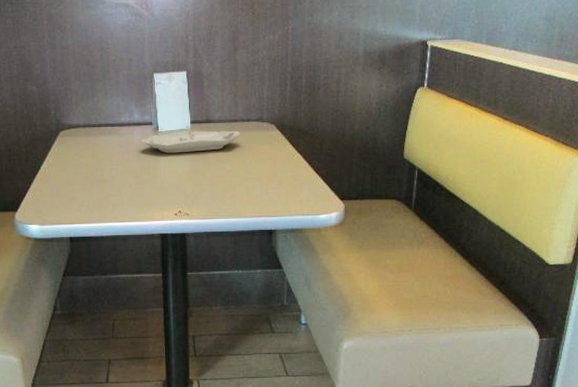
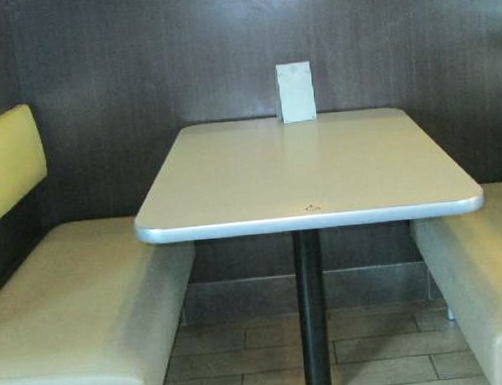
food tray: present [141,130,241,153] -> none [266,119,369,146]

